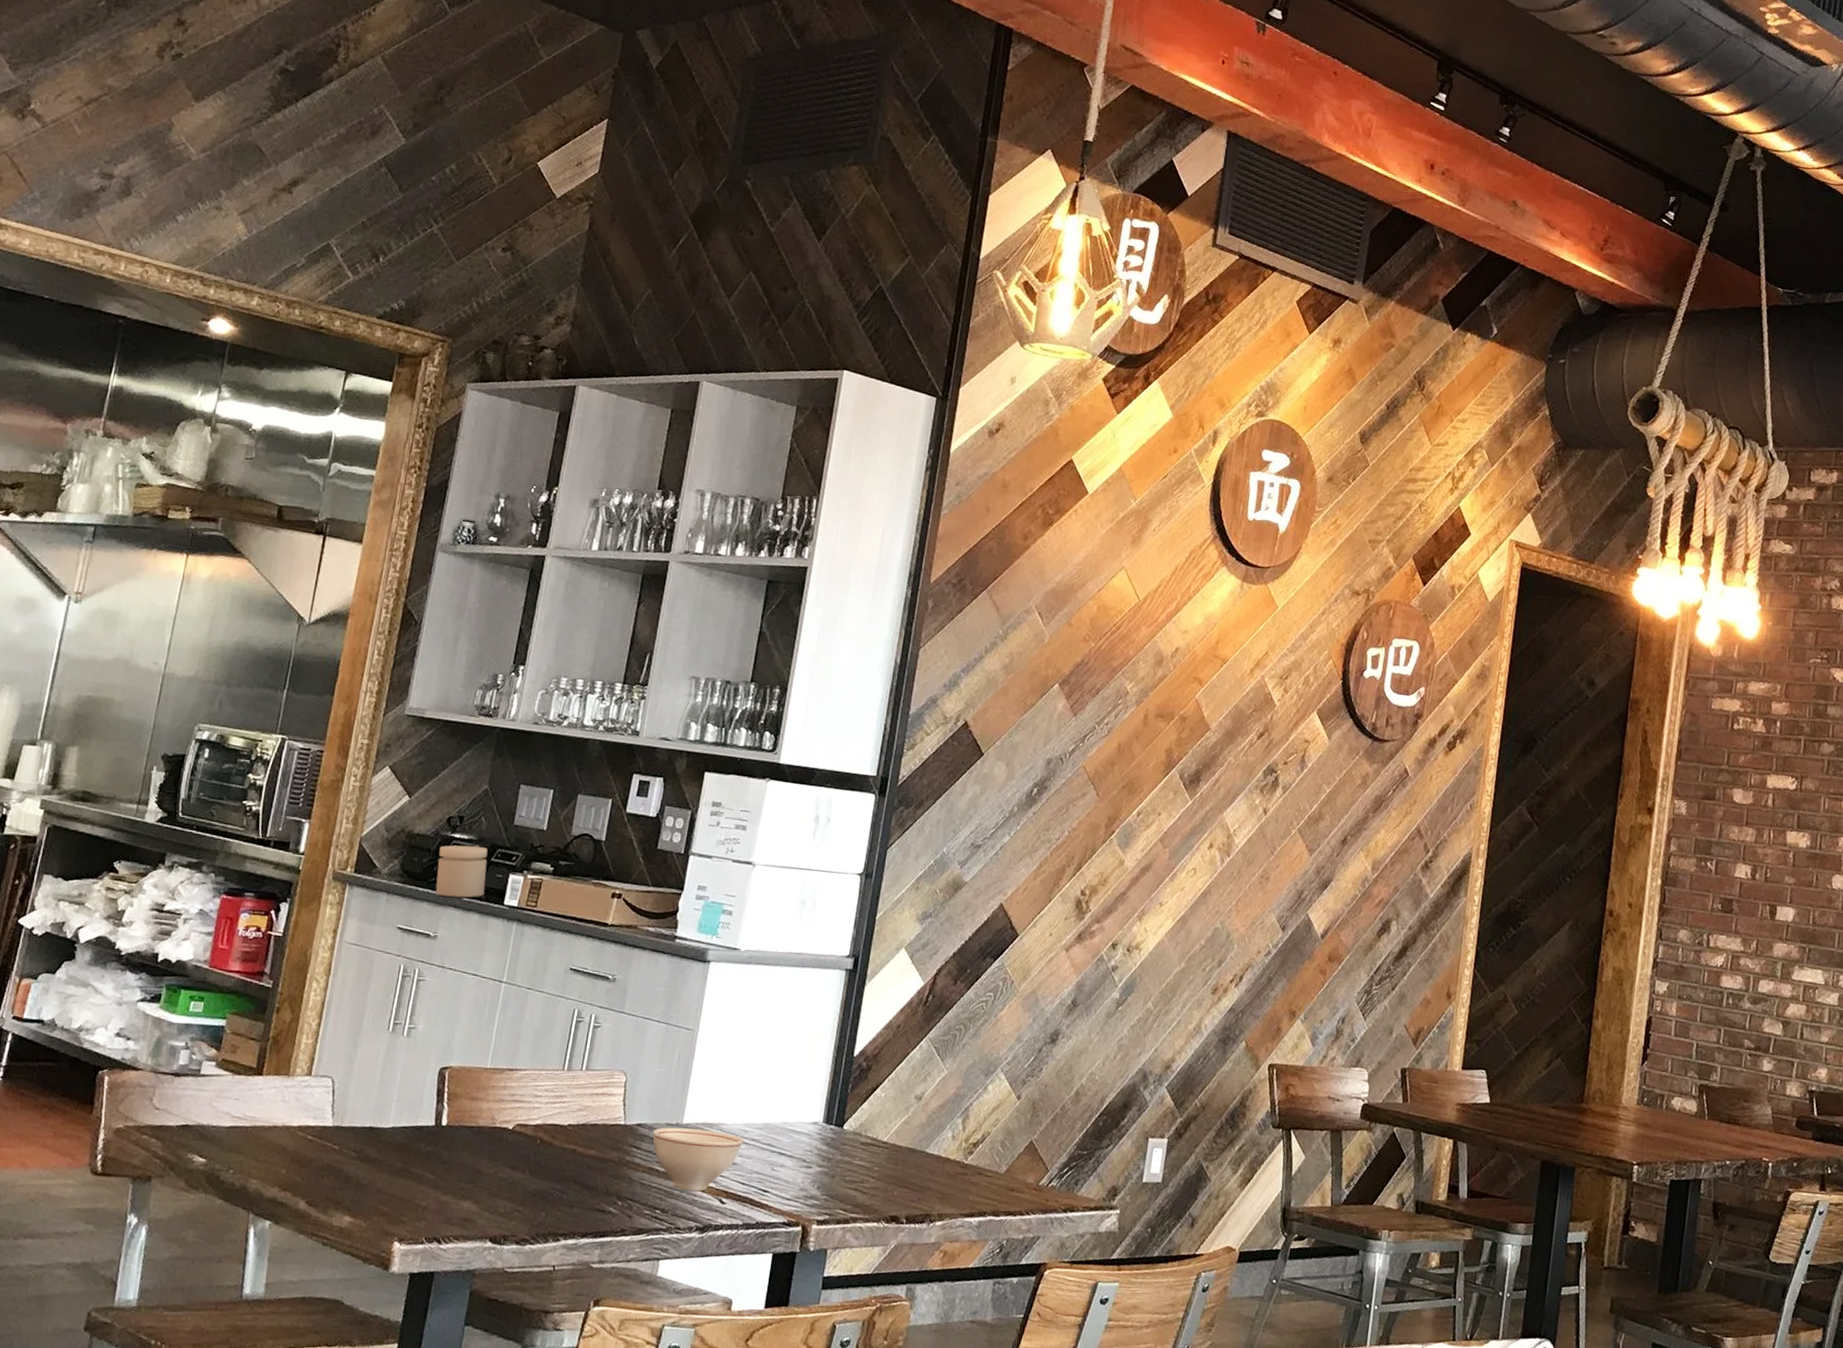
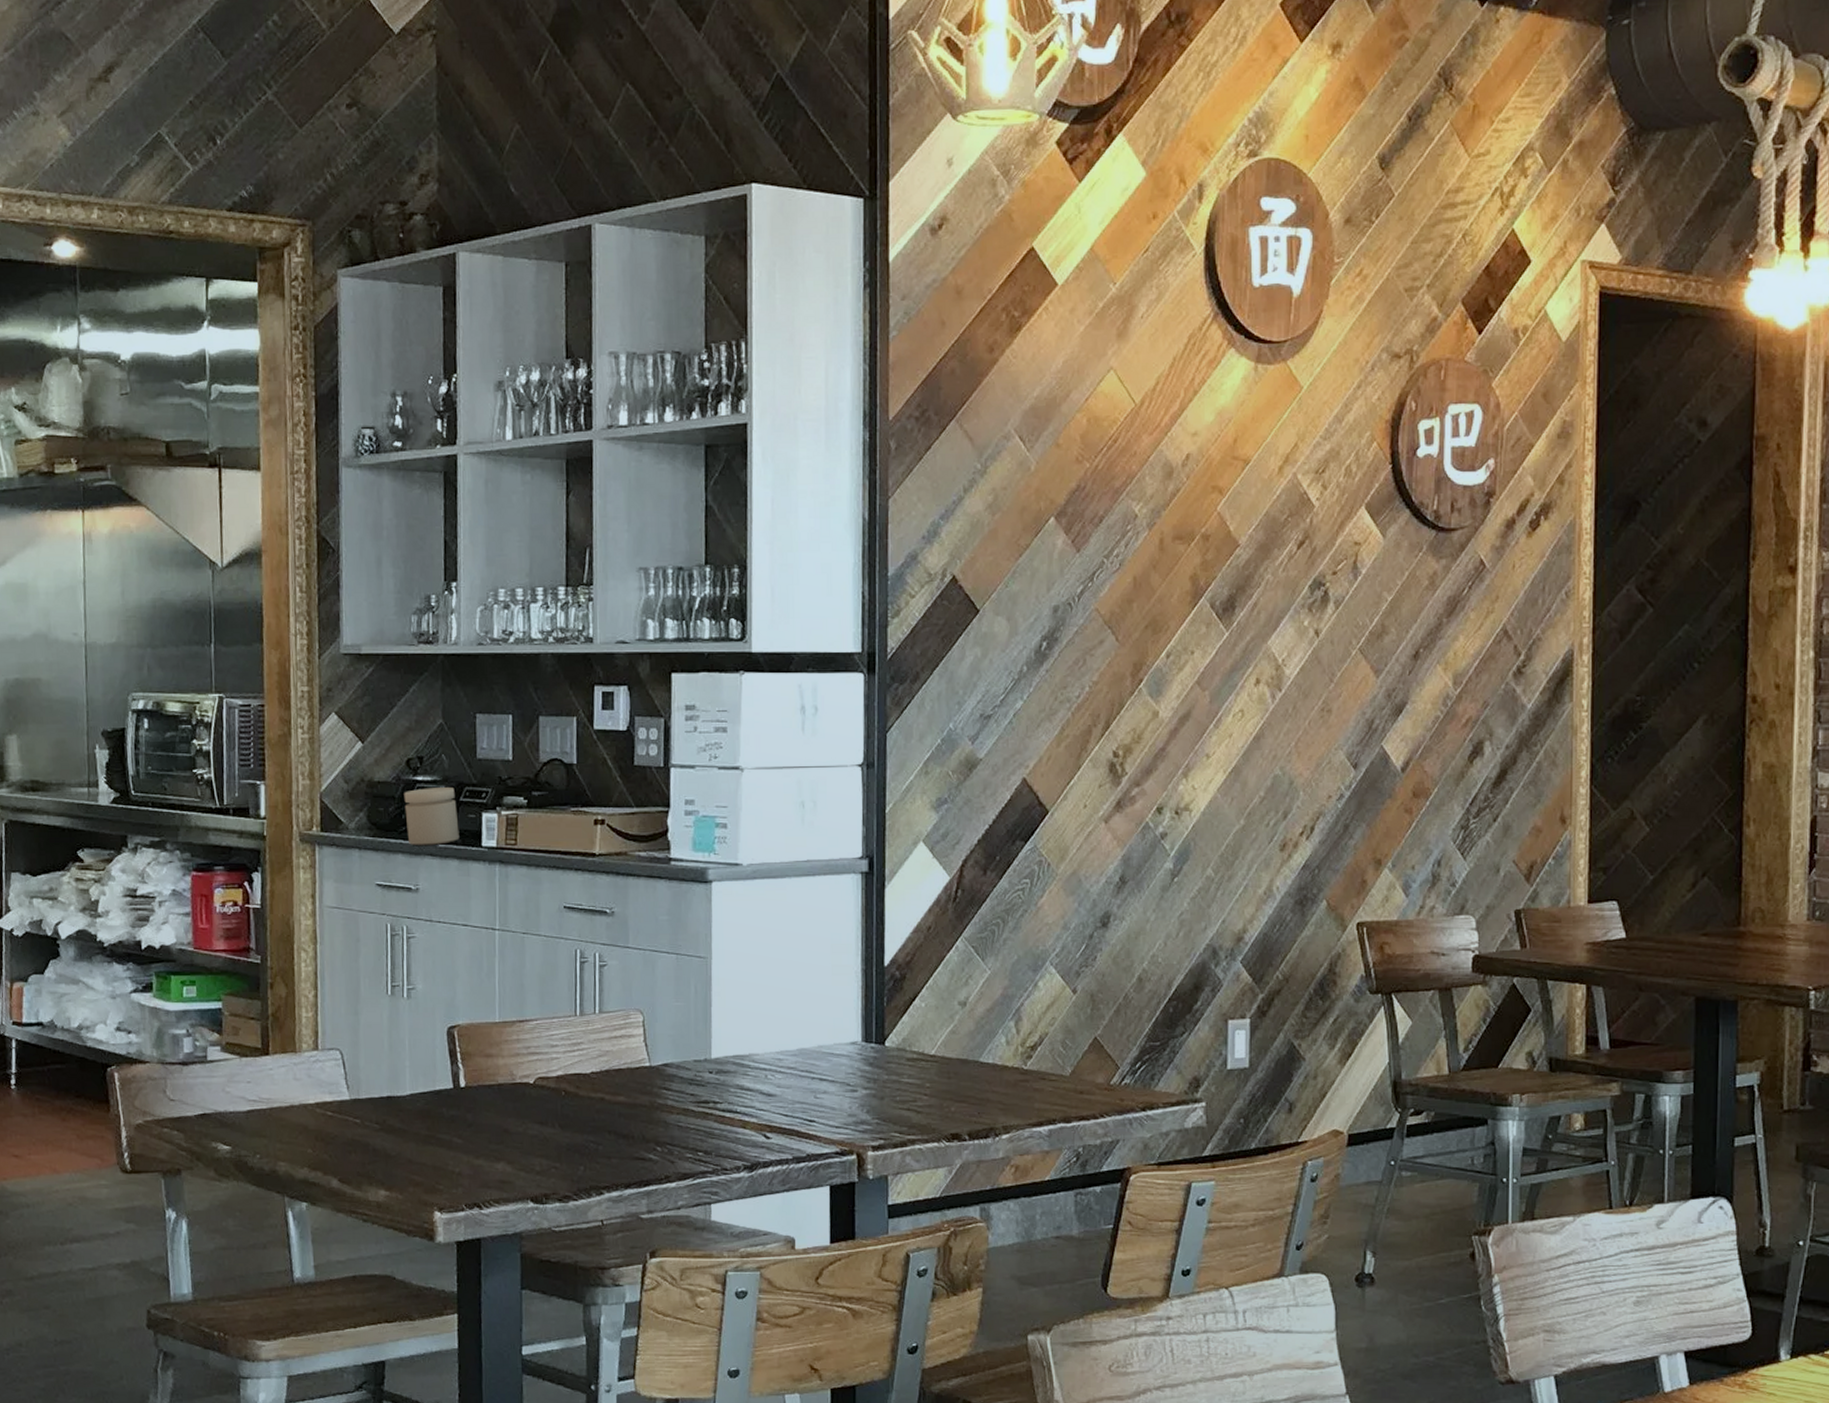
bowl: present [652,1127,744,1192] -> none [681,1062,780,1128]

